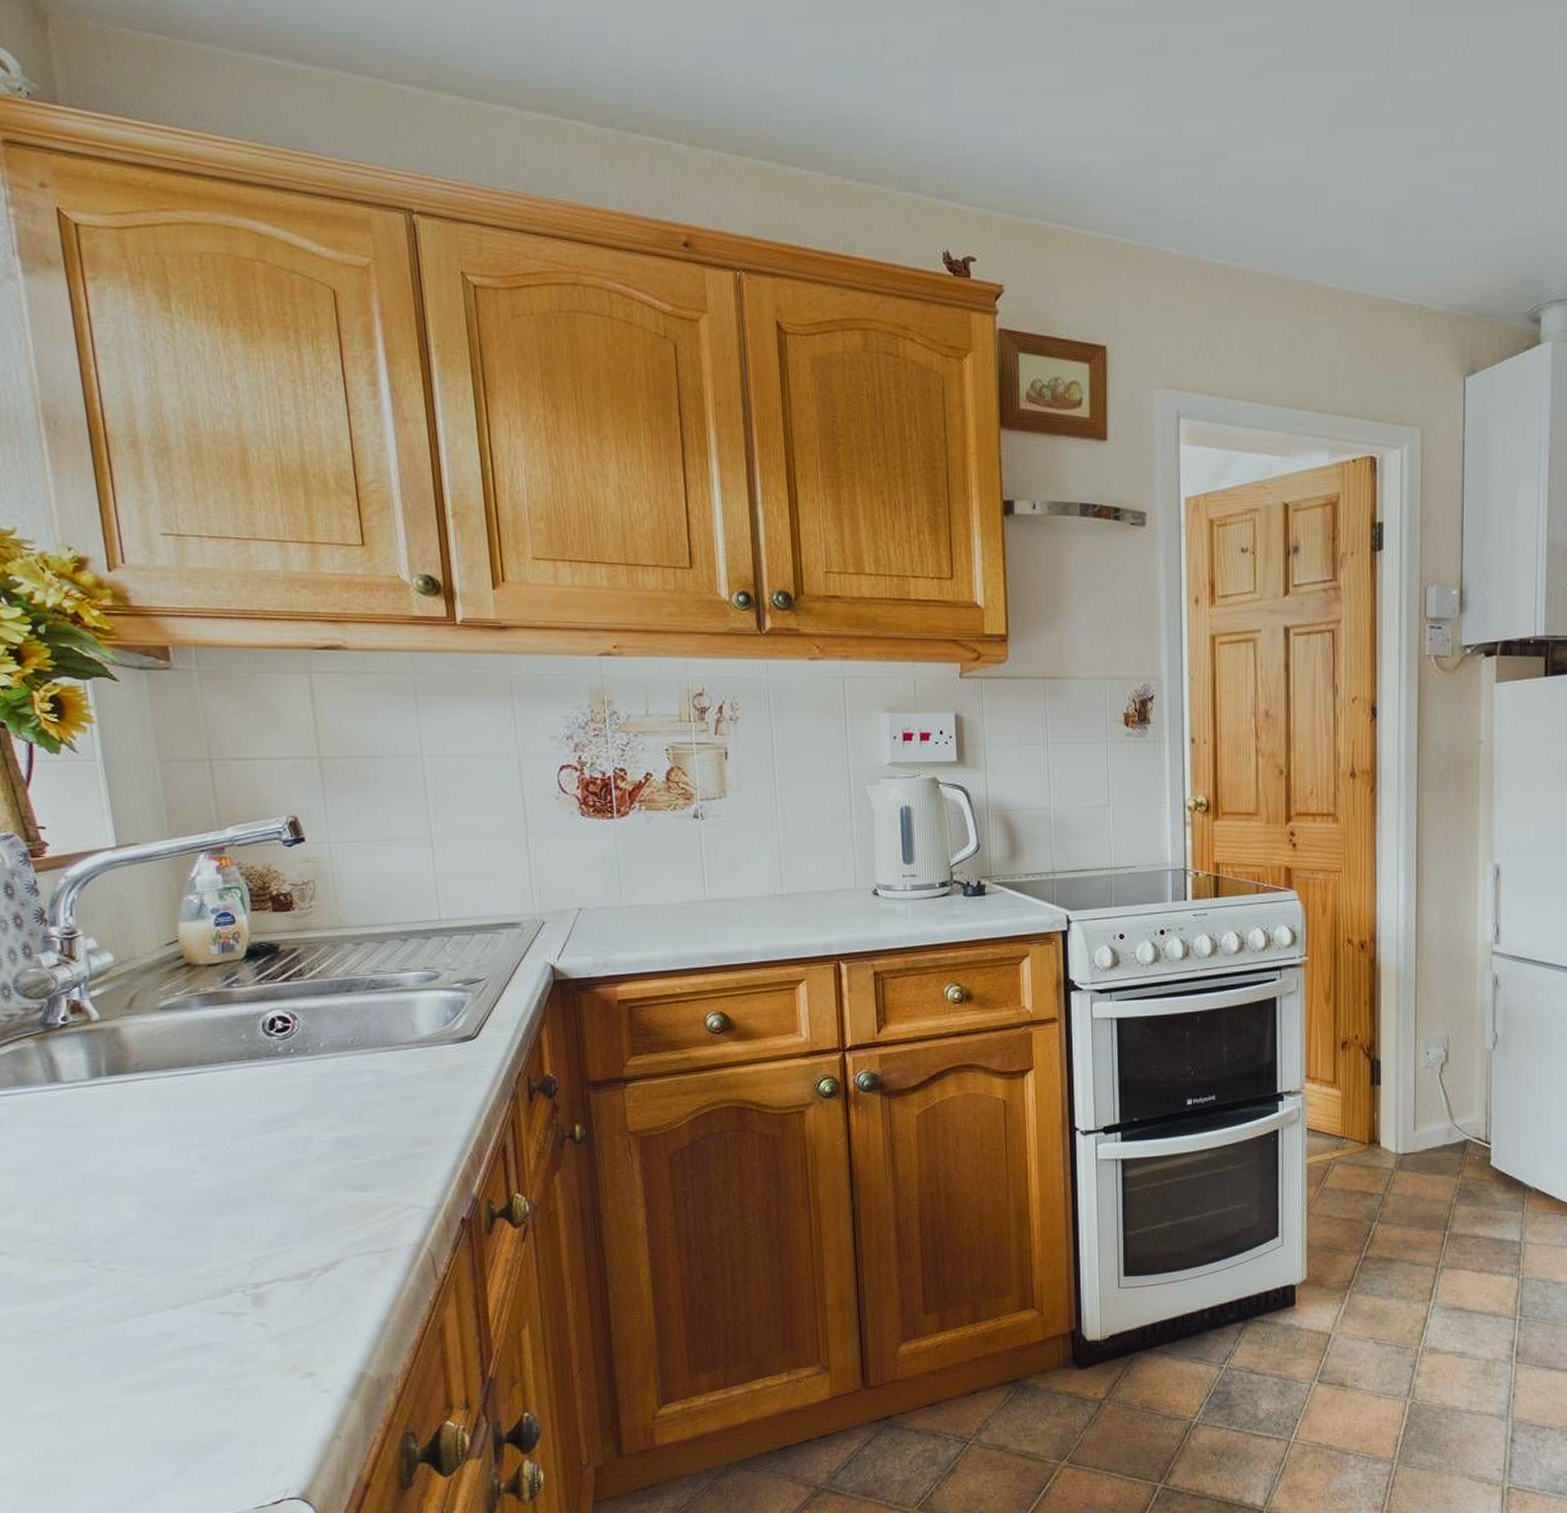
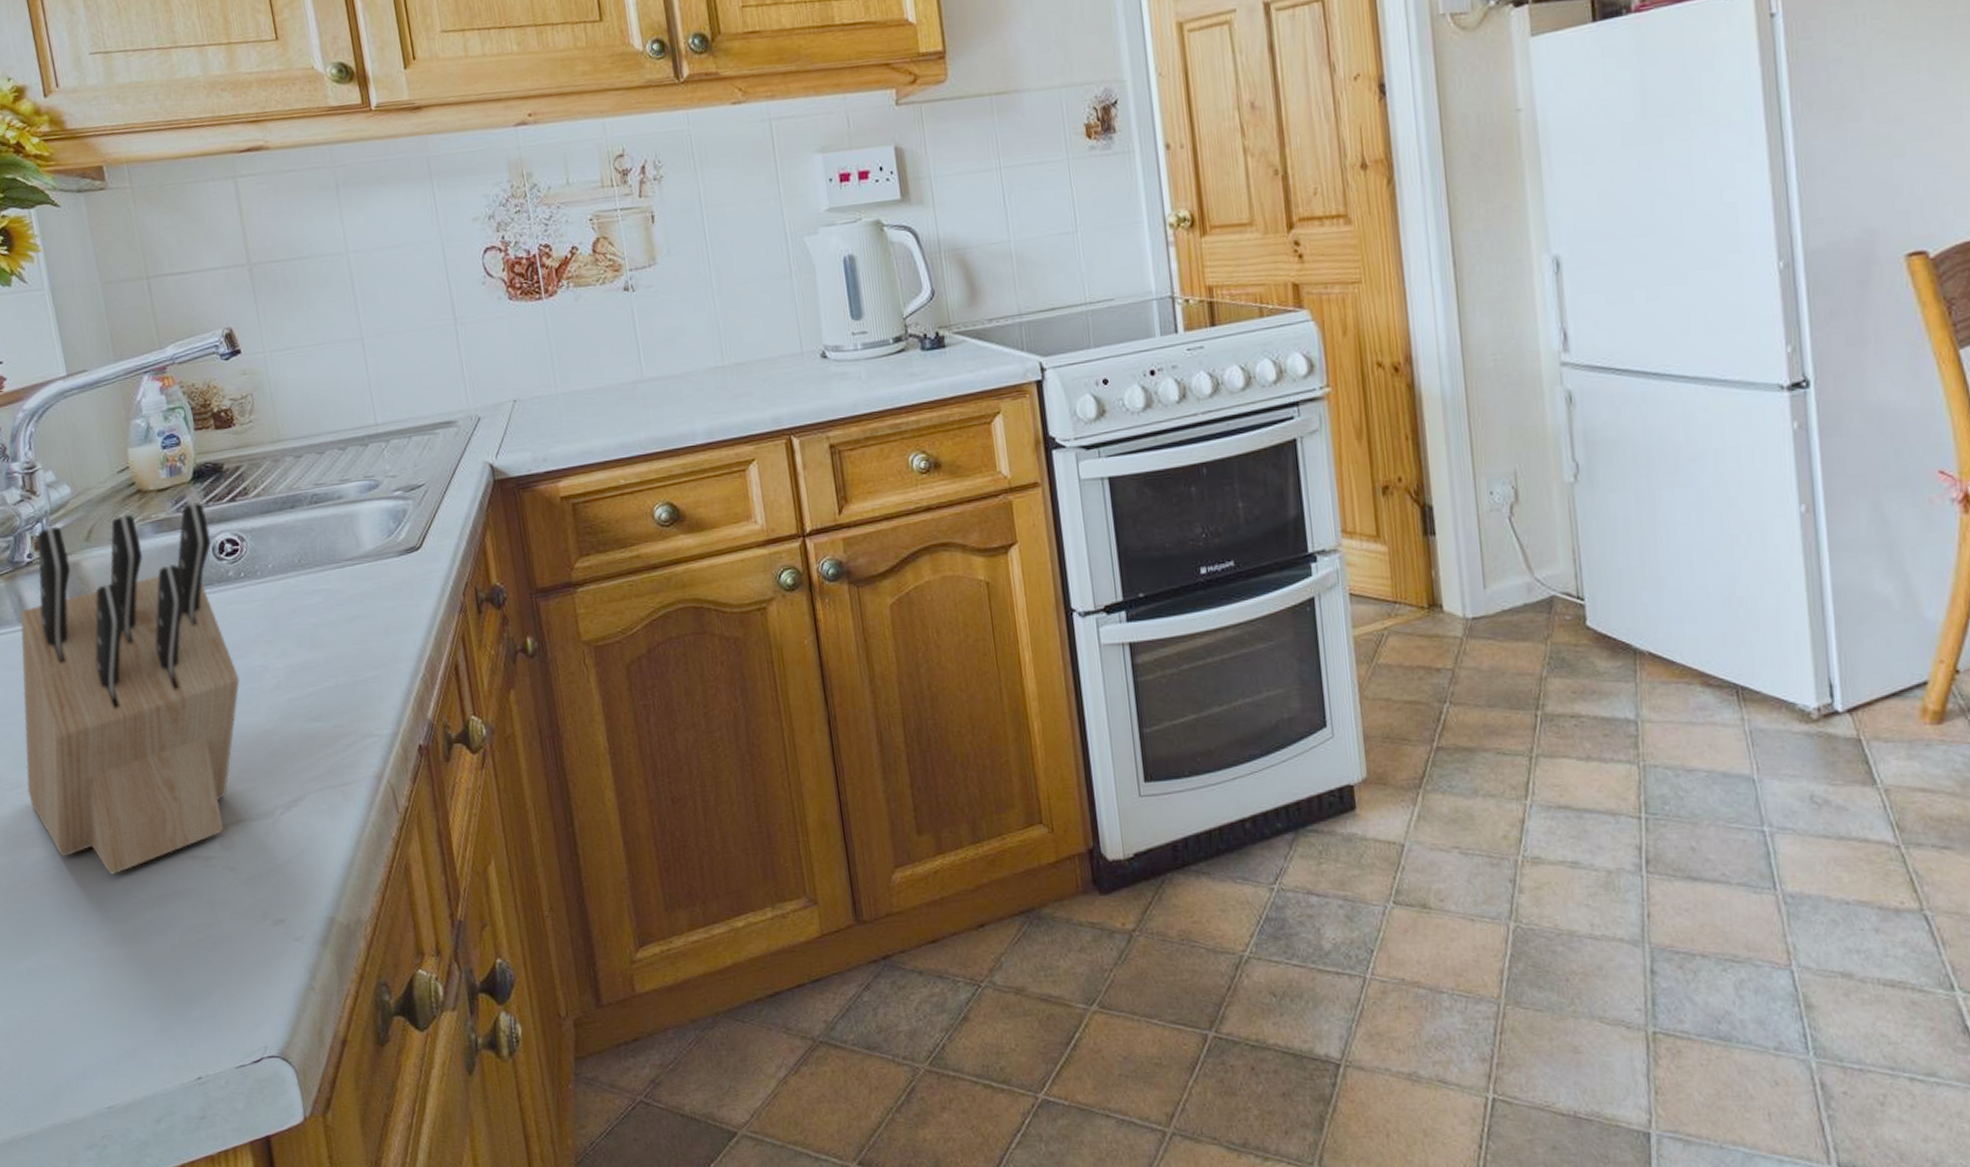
knife block: none [47,980,283,1327] -> present [20,503,240,875]

